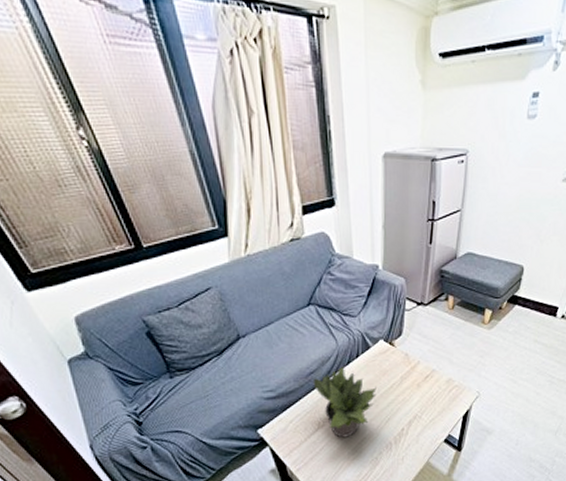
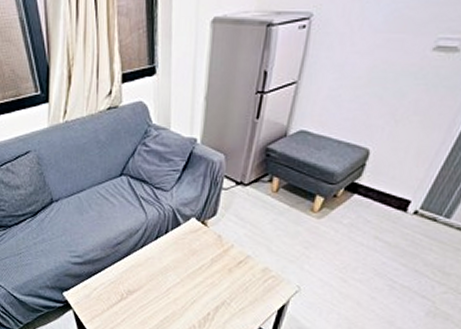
potted plant: present [313,367,377,438] -> none [119,241,184,313]

